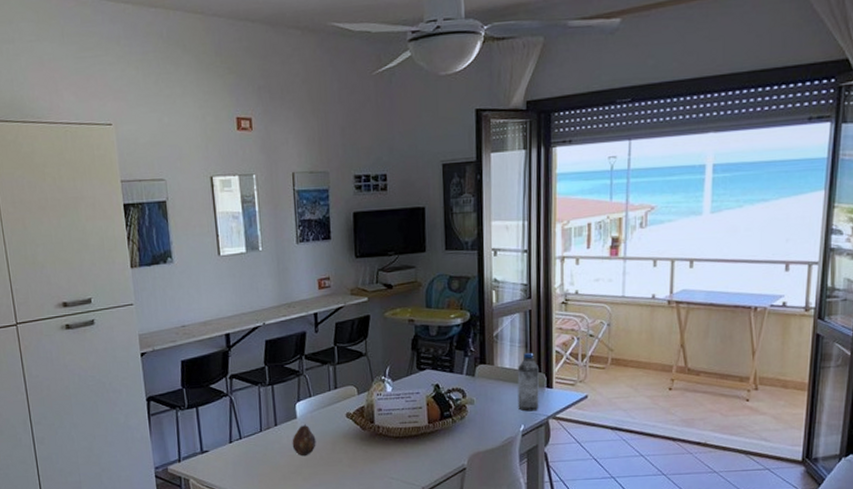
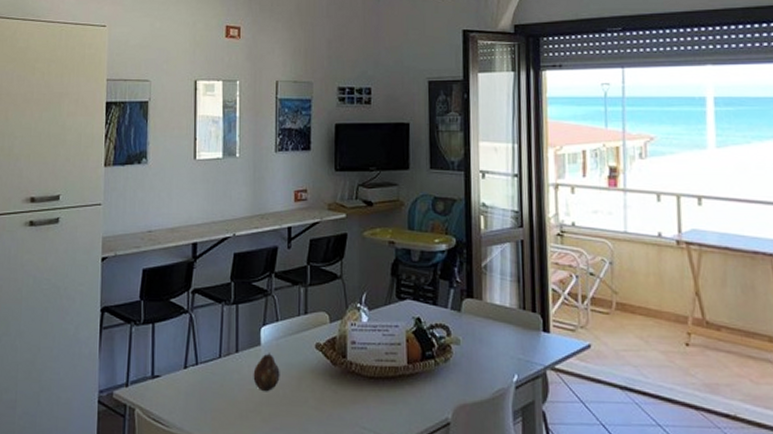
water bottle: present [517,352,539,412] -> none [509,288,535,359]

